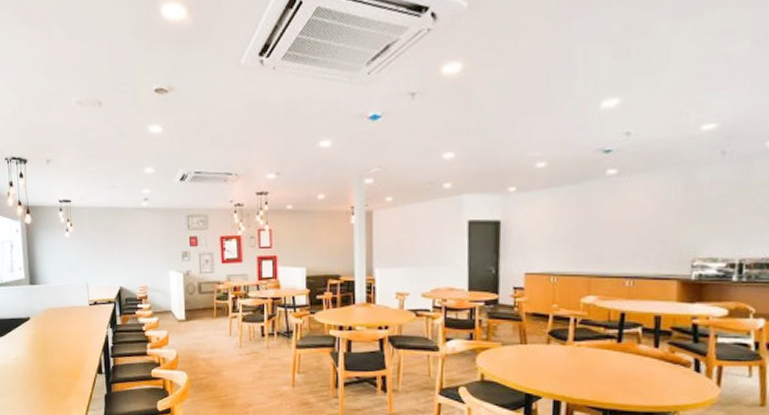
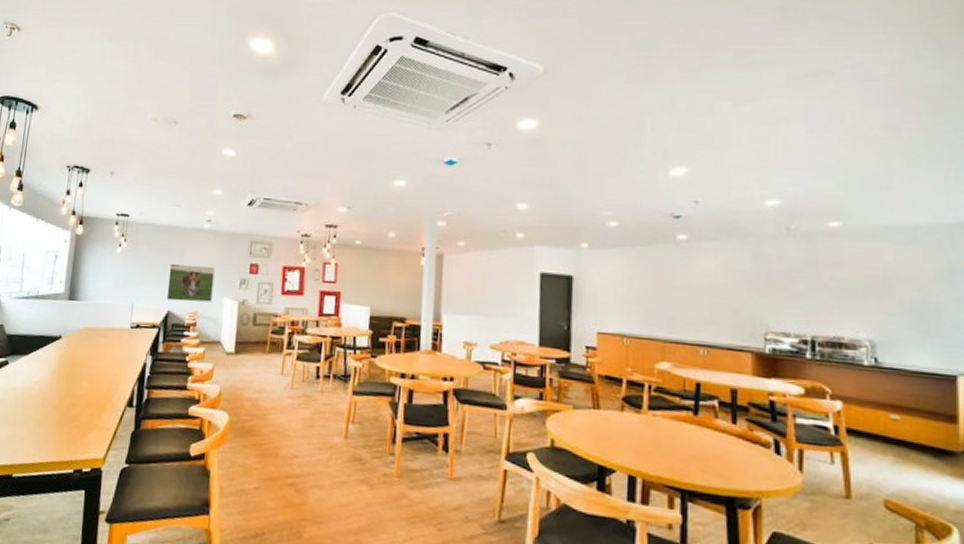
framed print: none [116,242,158,277] -> present [166,263,215,302]

